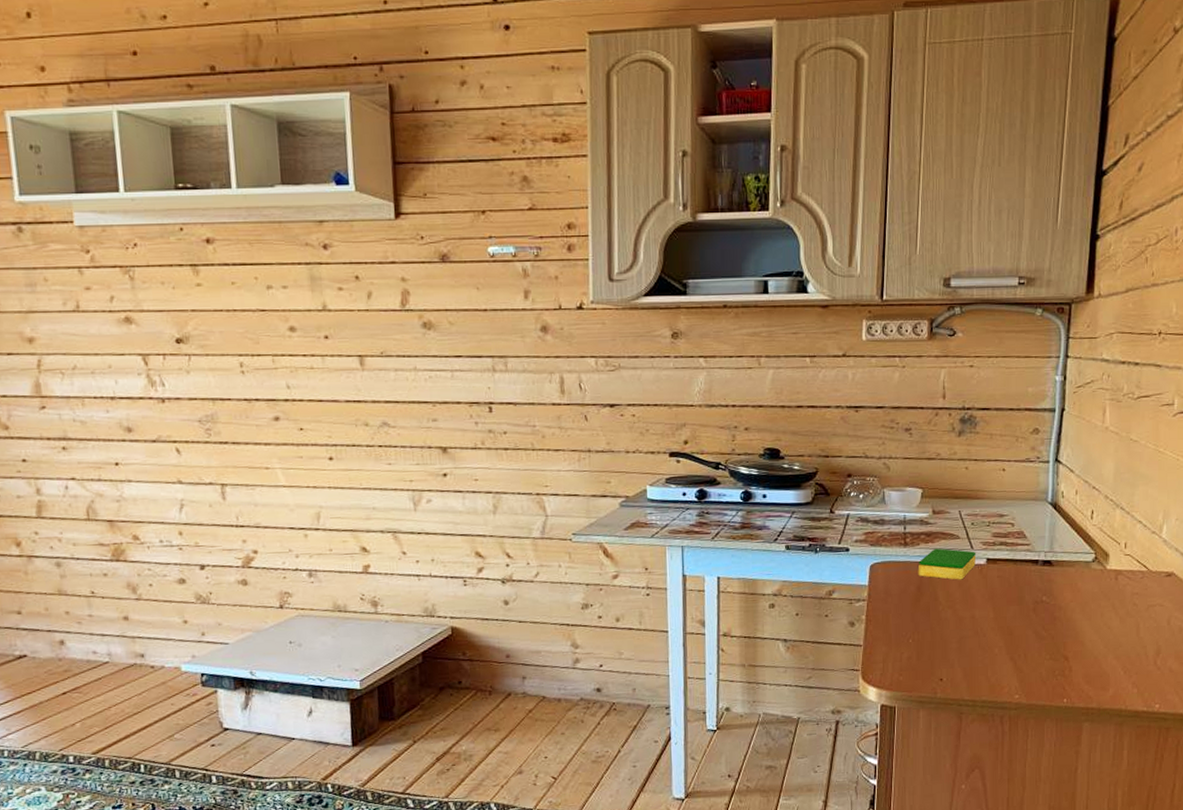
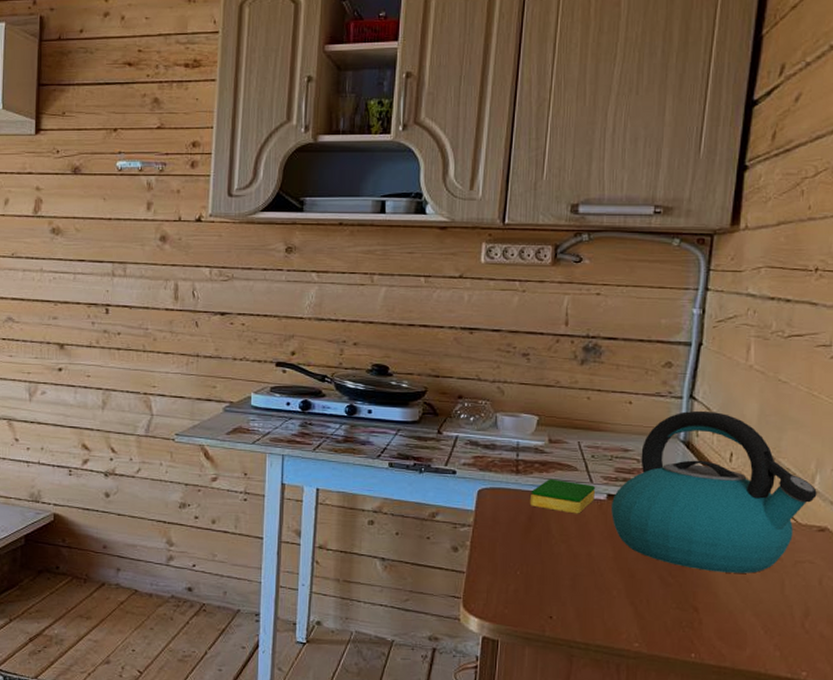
kettle: none [990,472,1164,622] -> present [611,410,817,574]

